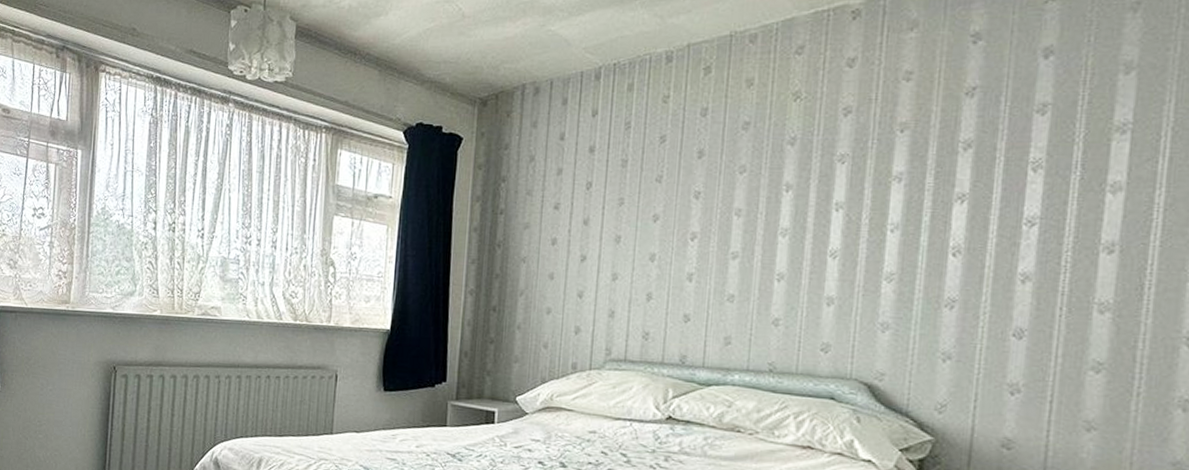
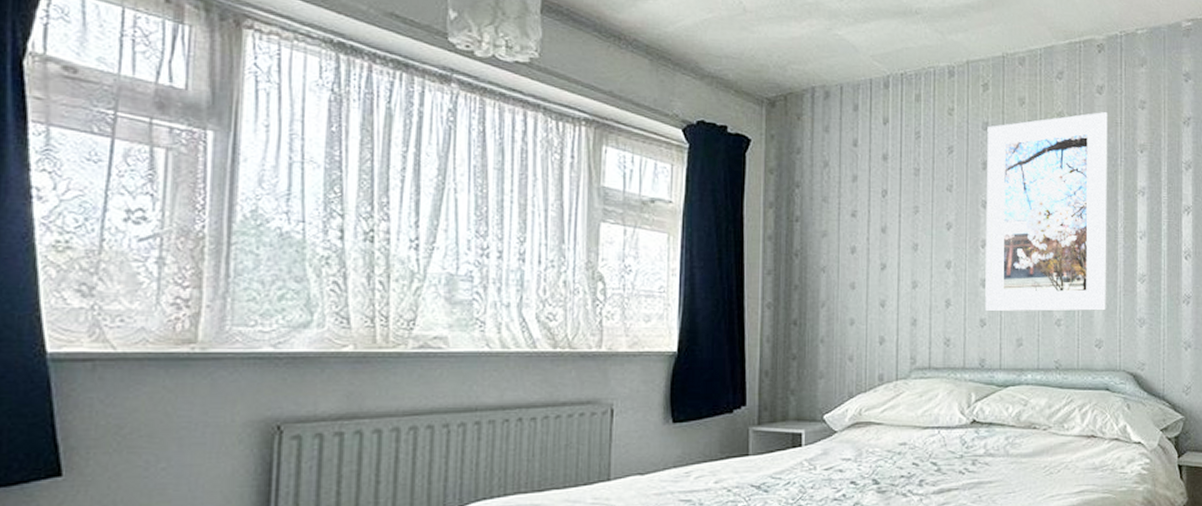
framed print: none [690,88,859,312] -> present [985,112,1108,312]

